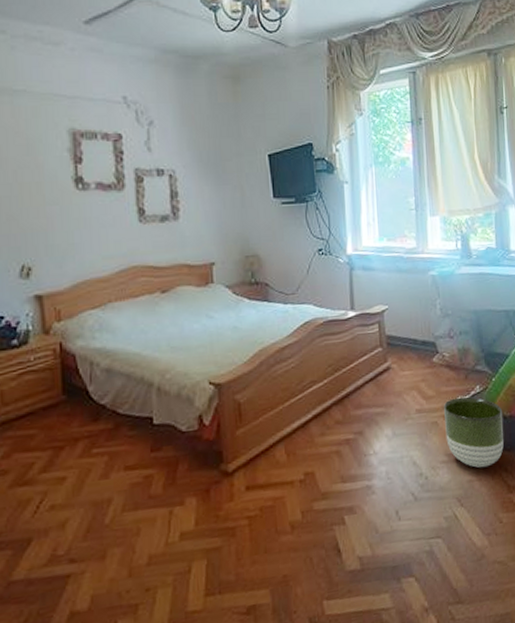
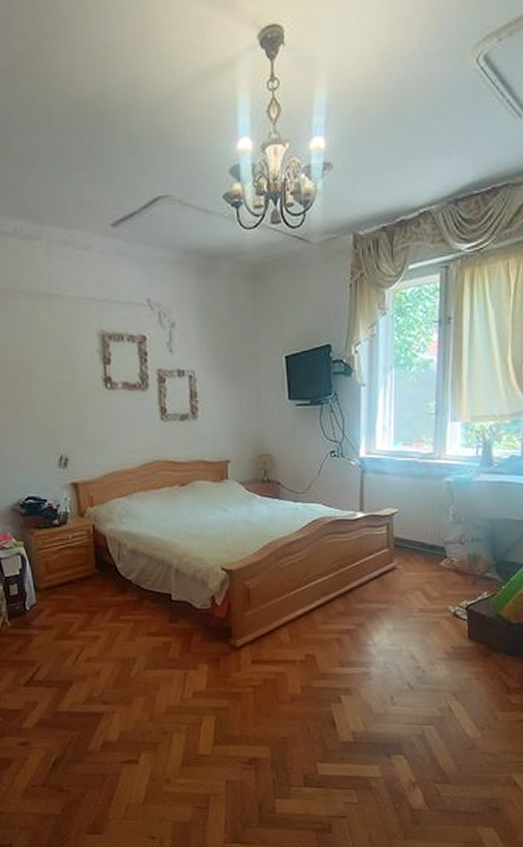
planter: present [444,397,504,468] -> none [447,601,510,669]

